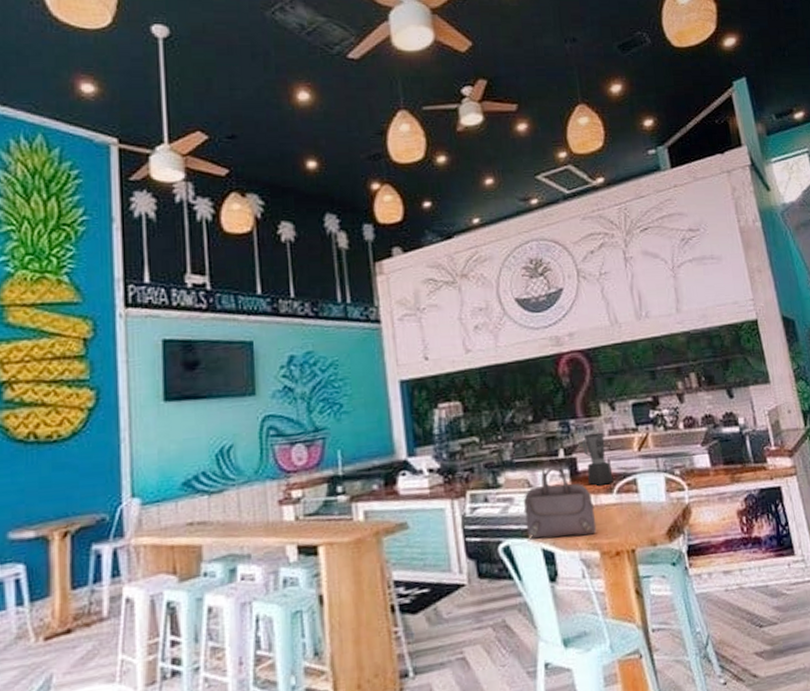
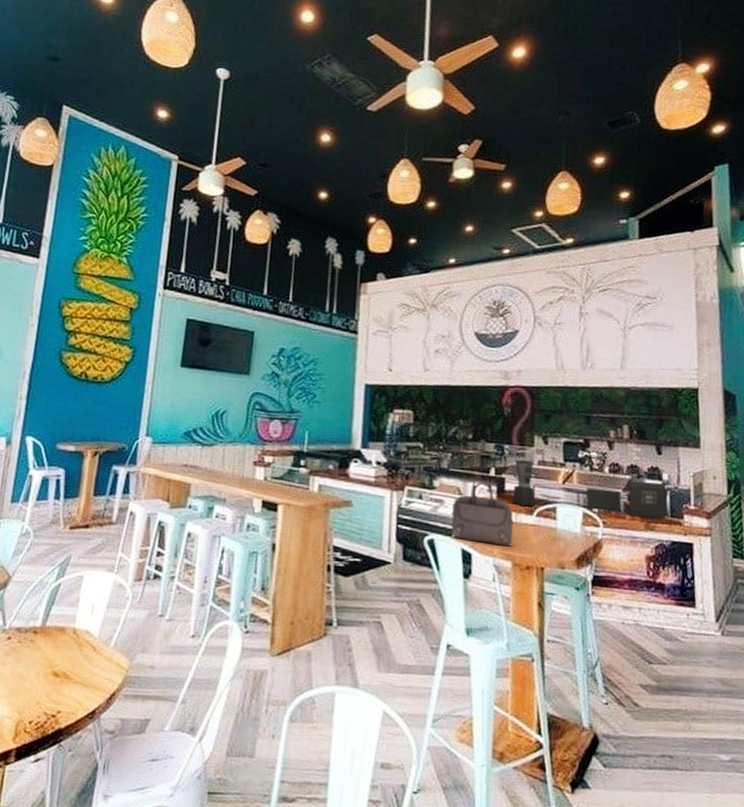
gift box: none [663,428,748,472] -> present [586,481,666,519]

